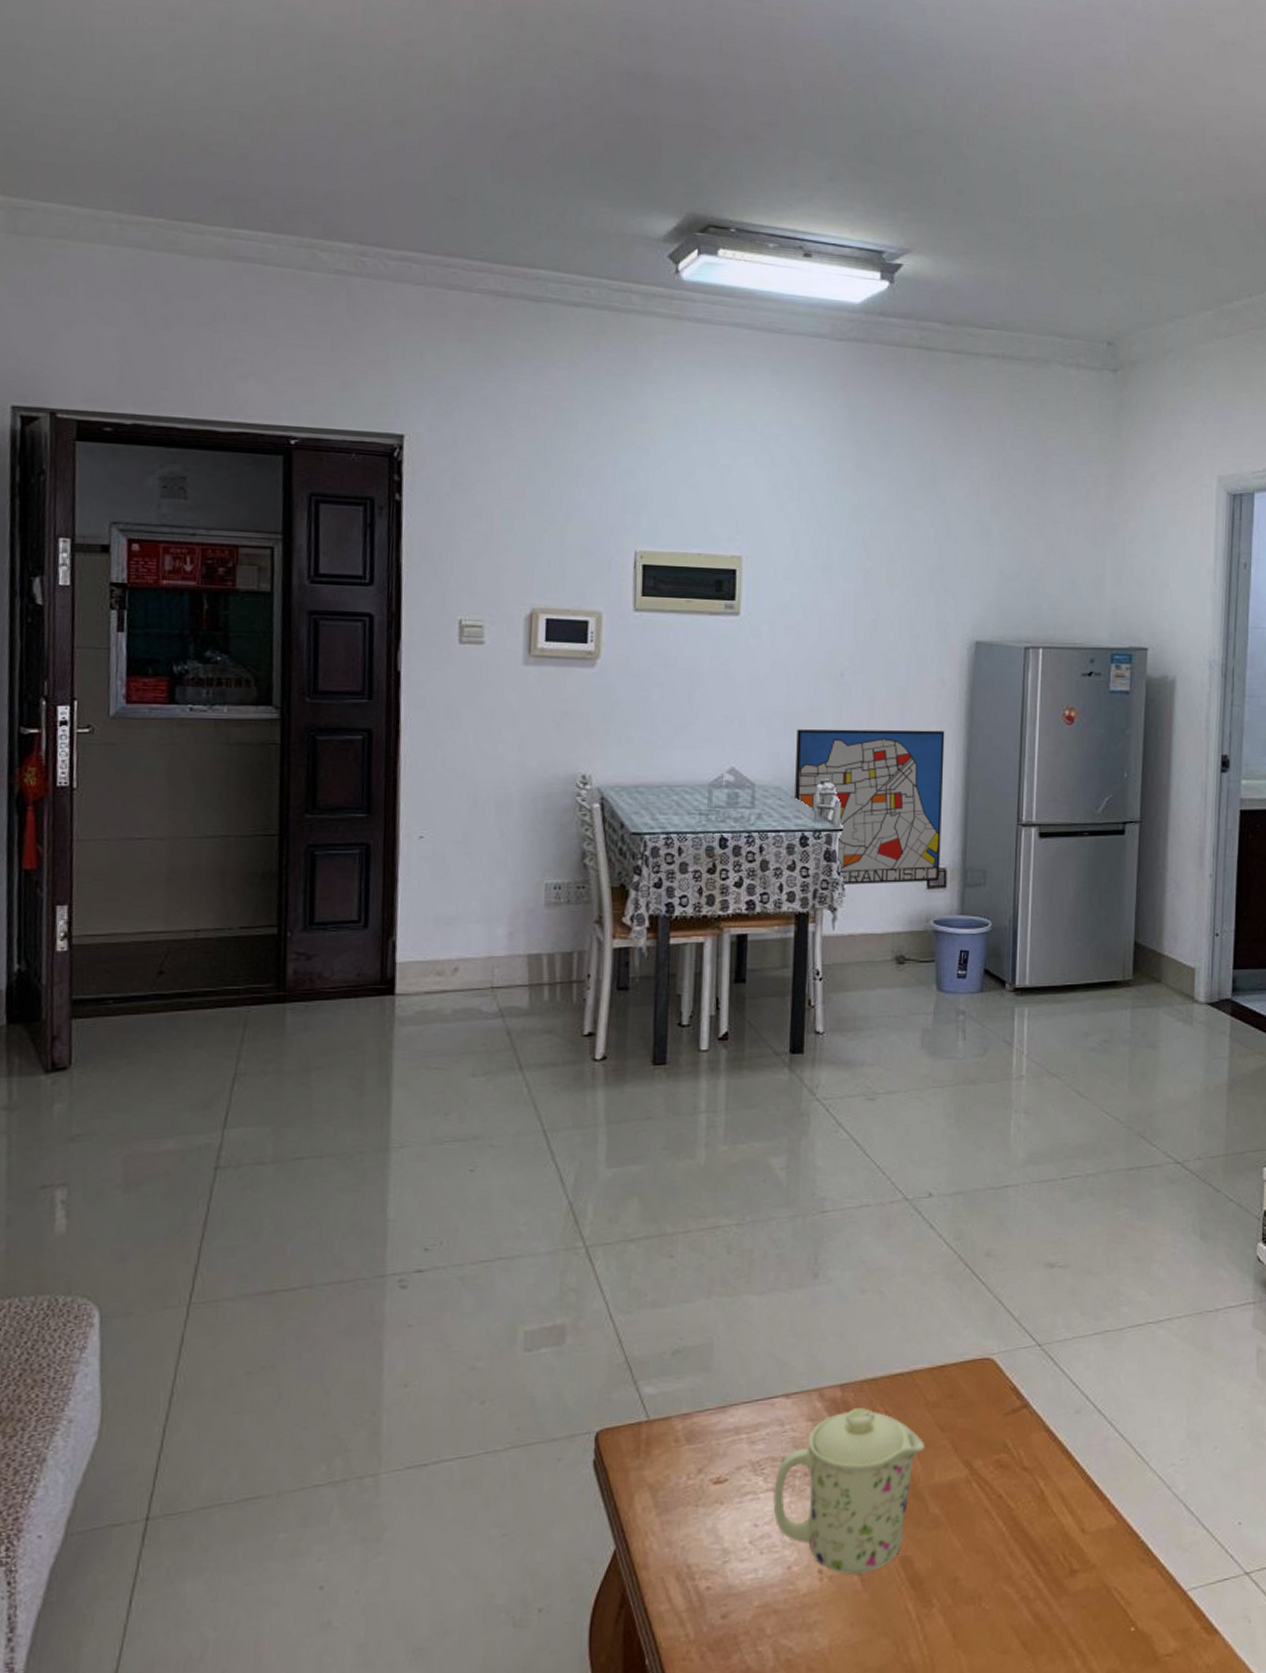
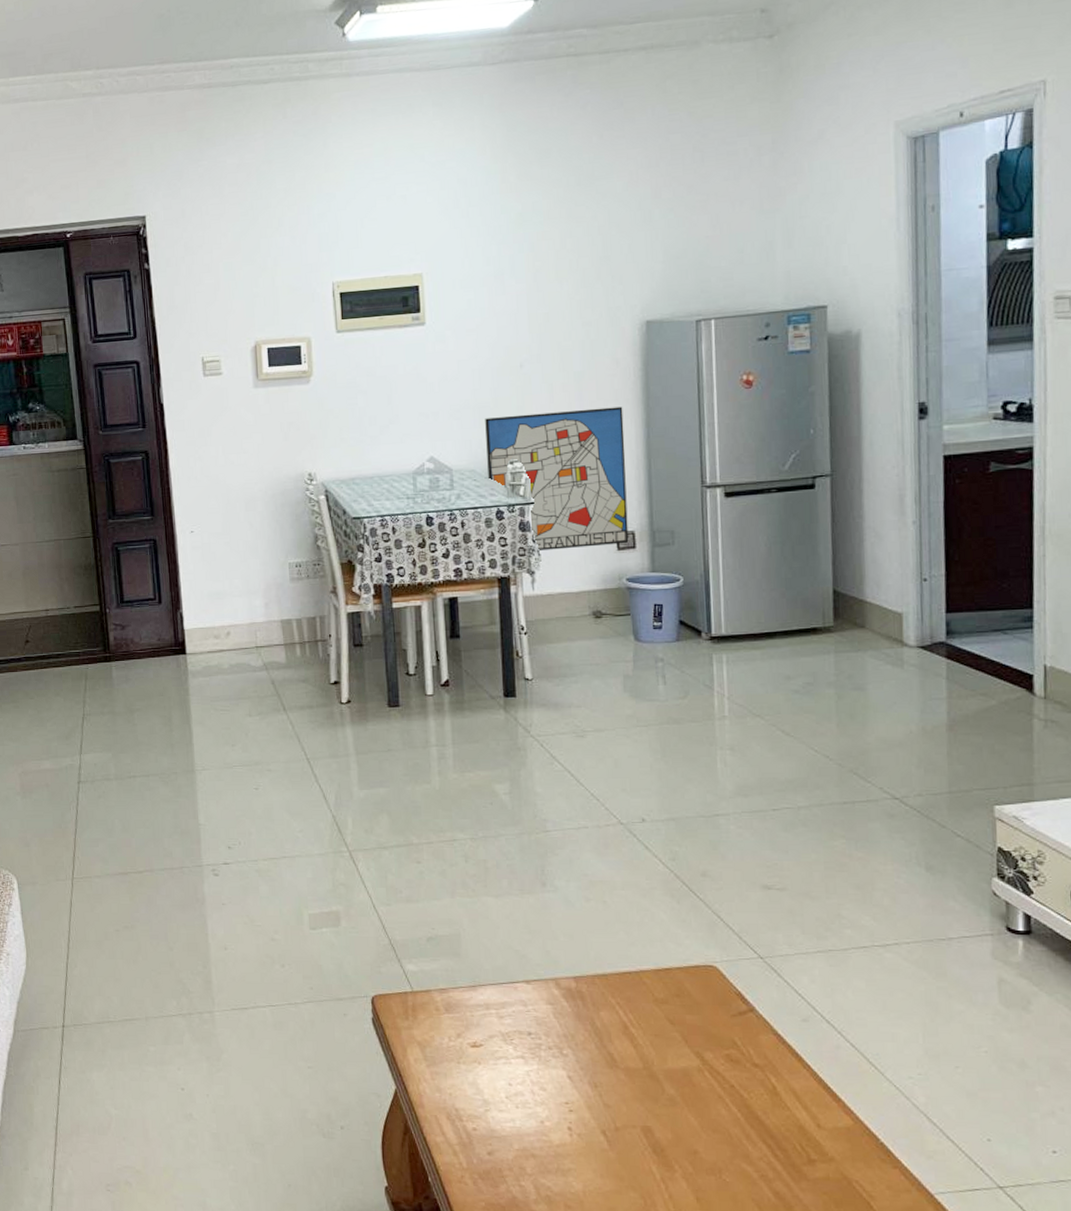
mug: present [773,1408,926,1575] -> none [523,998,657,1136]

